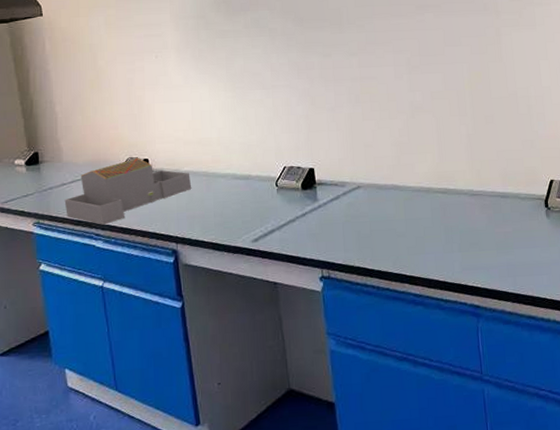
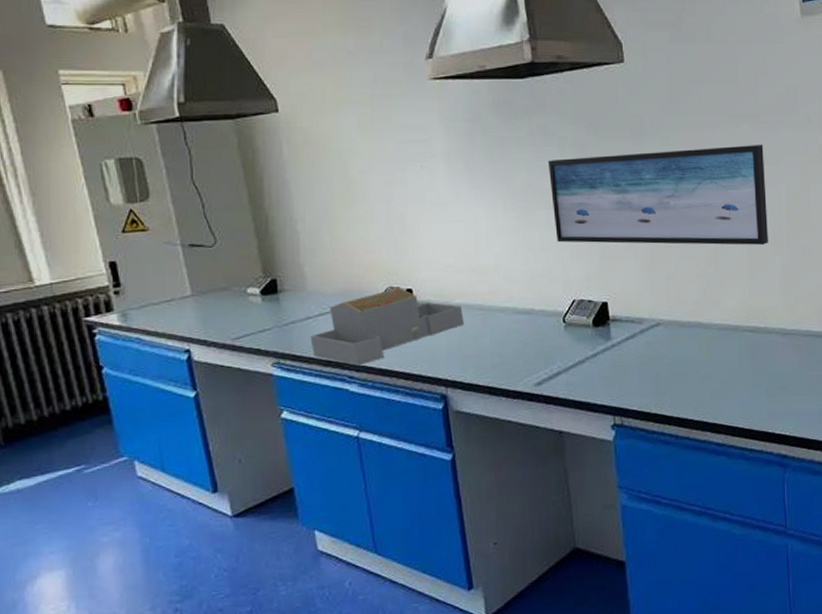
wall art: none [261,29,454,118] -> present [547,144,768,245]

